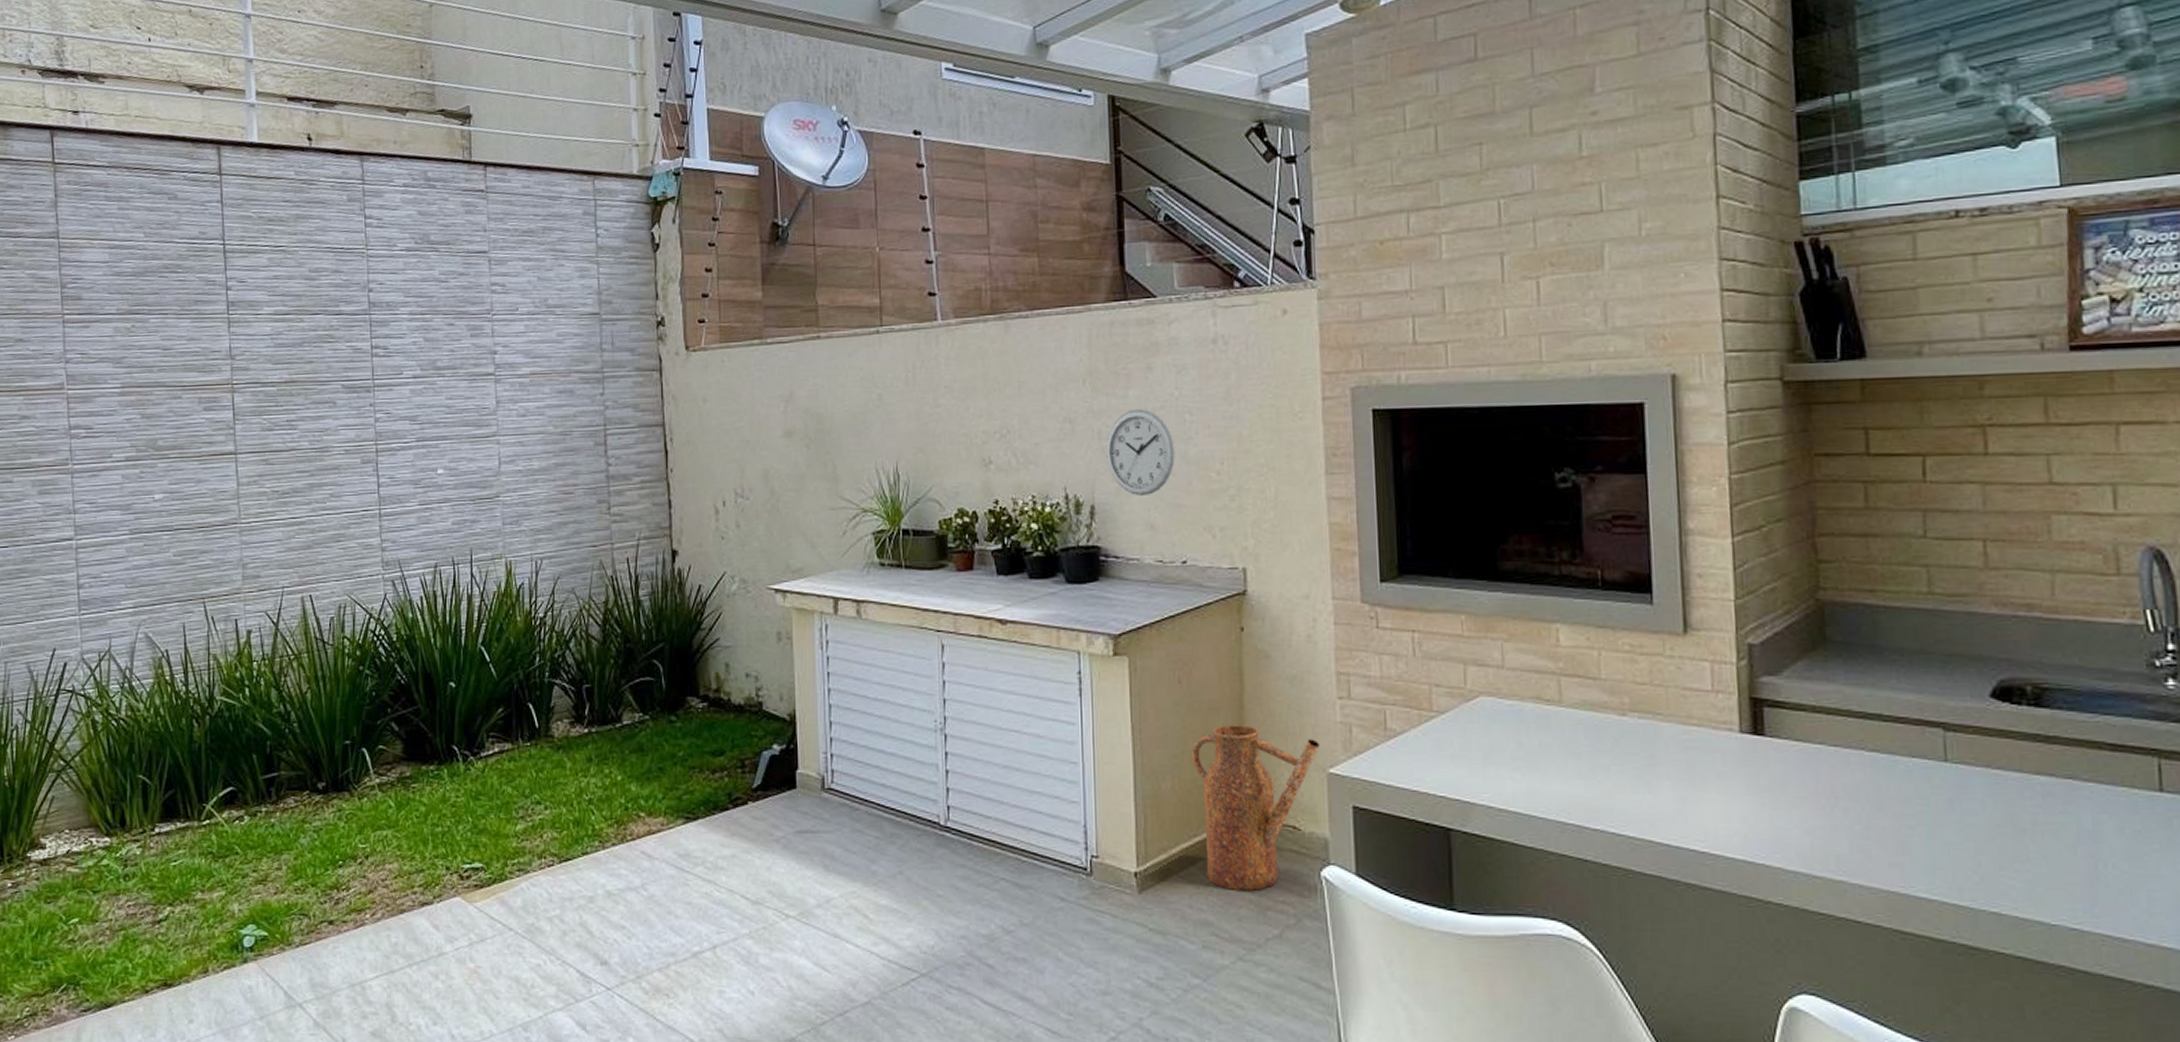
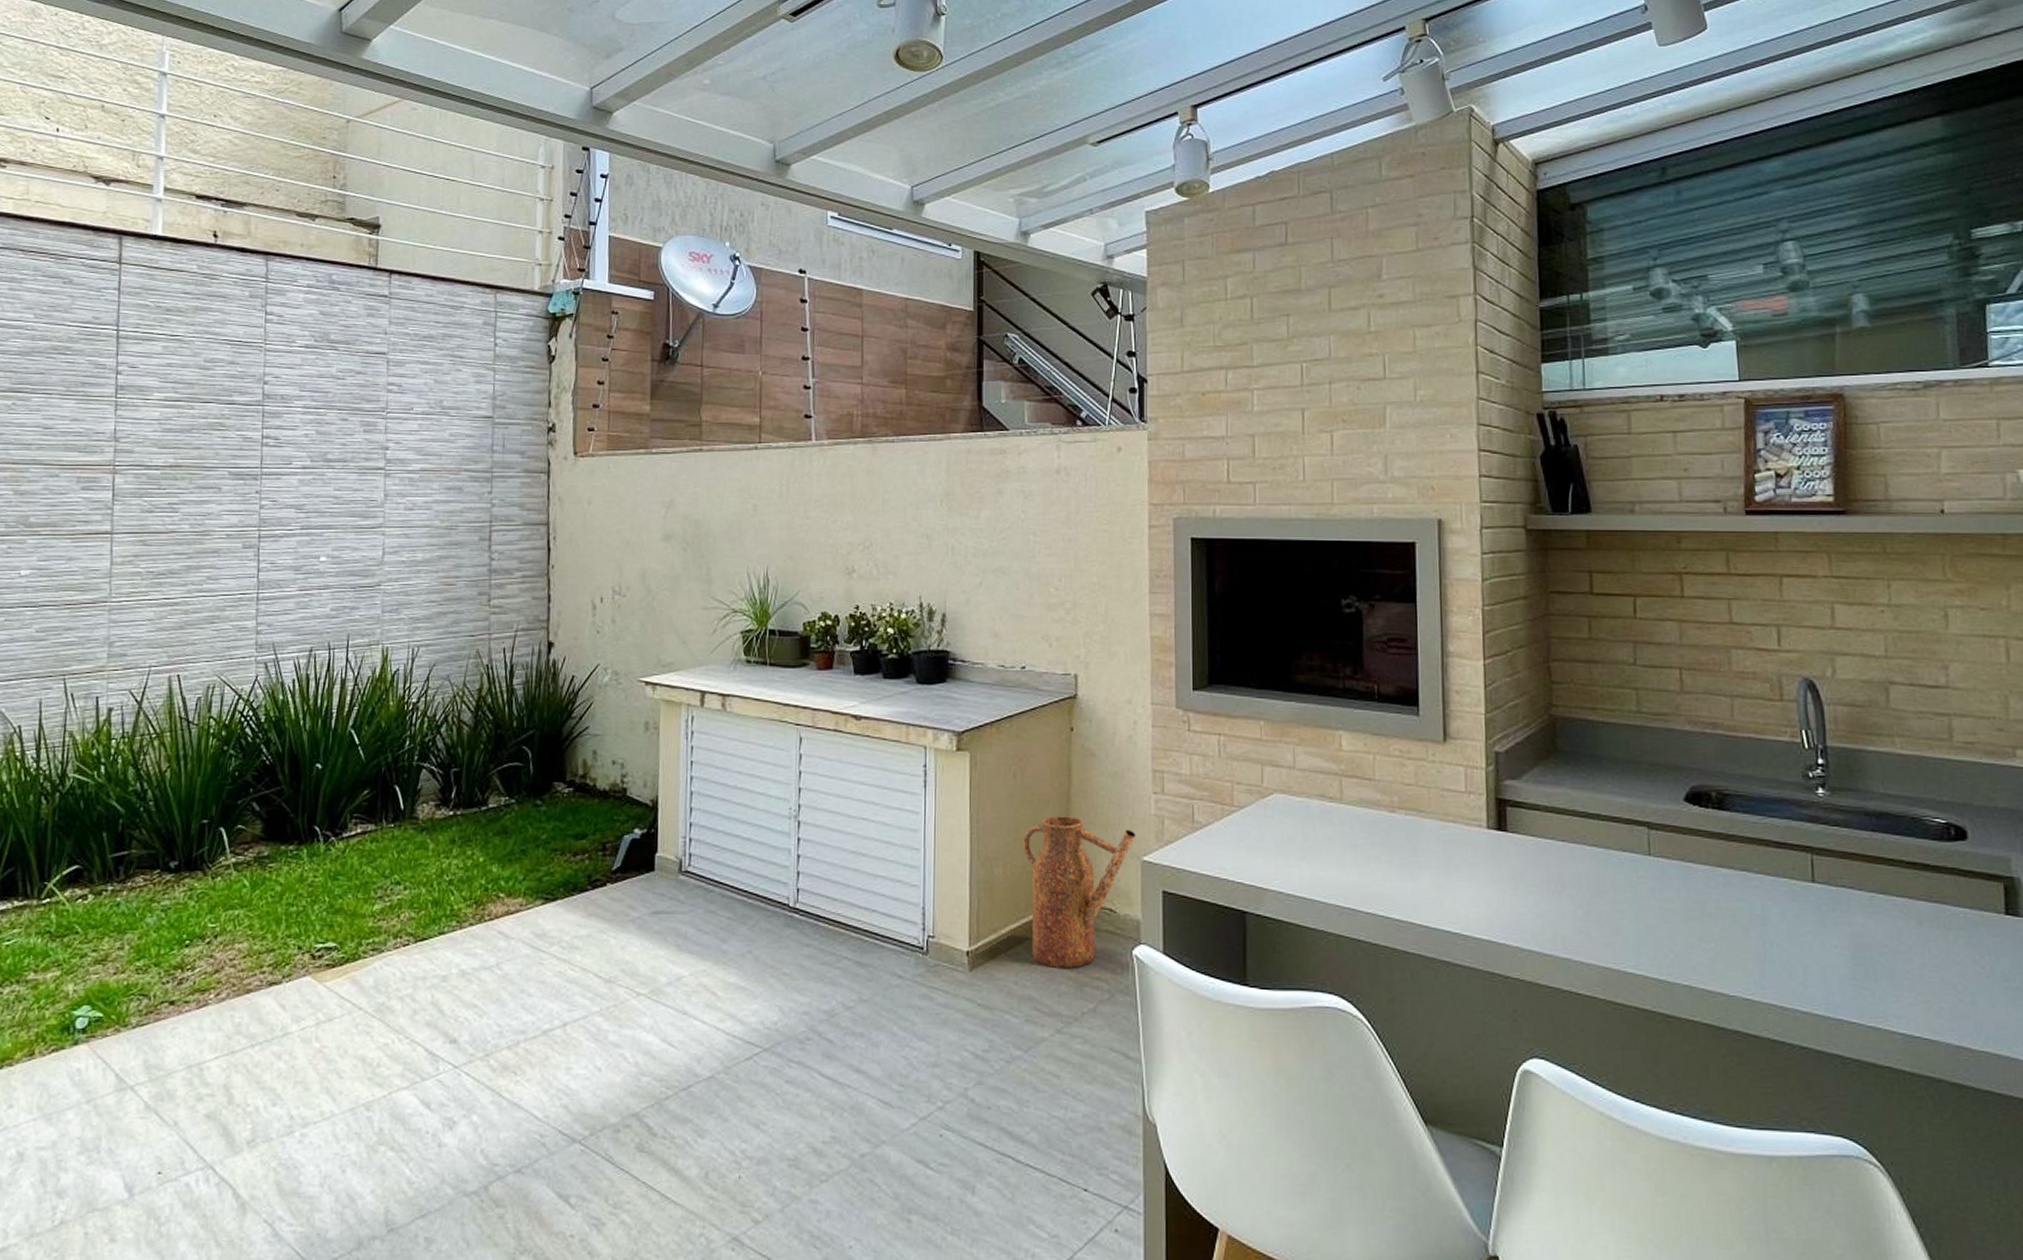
wall clock: present [1106,409,1176,497] -> none [958,529,1020,607]

